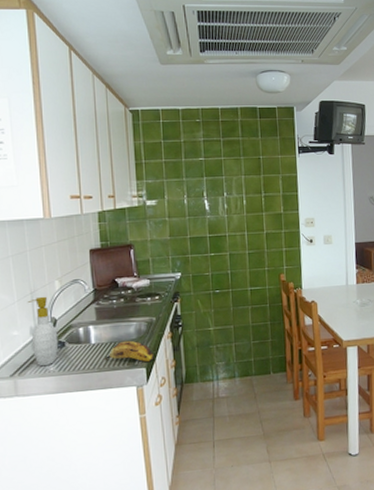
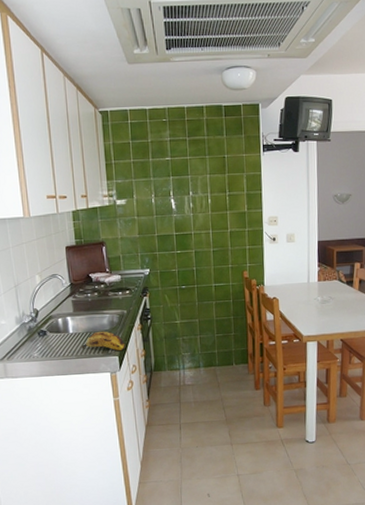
soap bottle: present [27,296,59,367] -> none [12,289,41,353]

